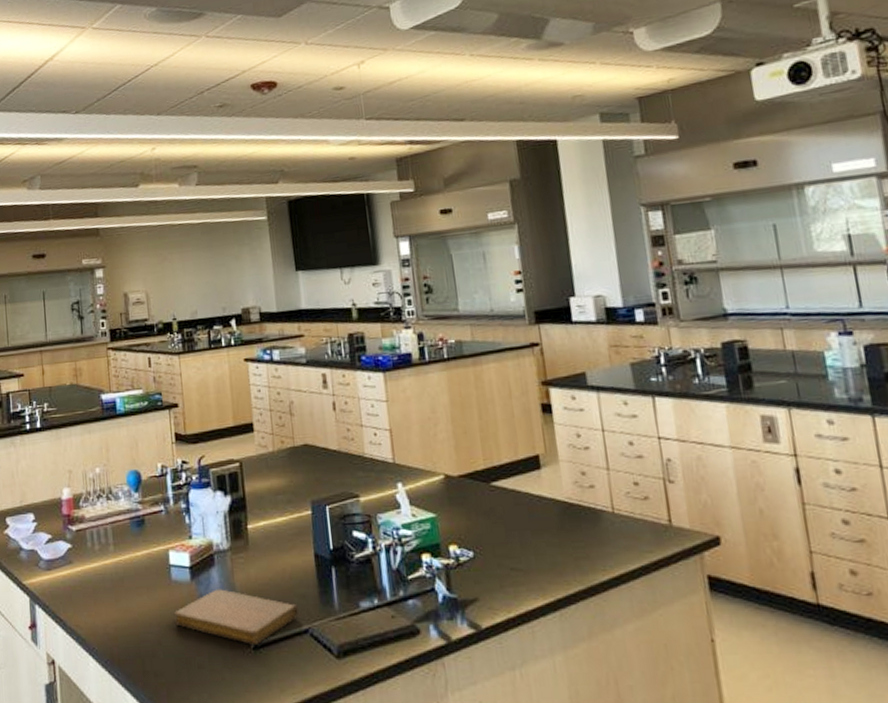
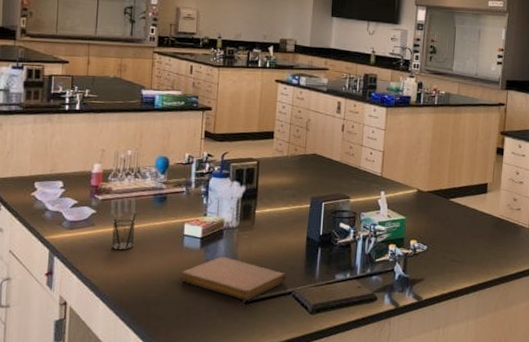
pencil holder: none [89,541,118,591] -> present [111,211,136,251]

